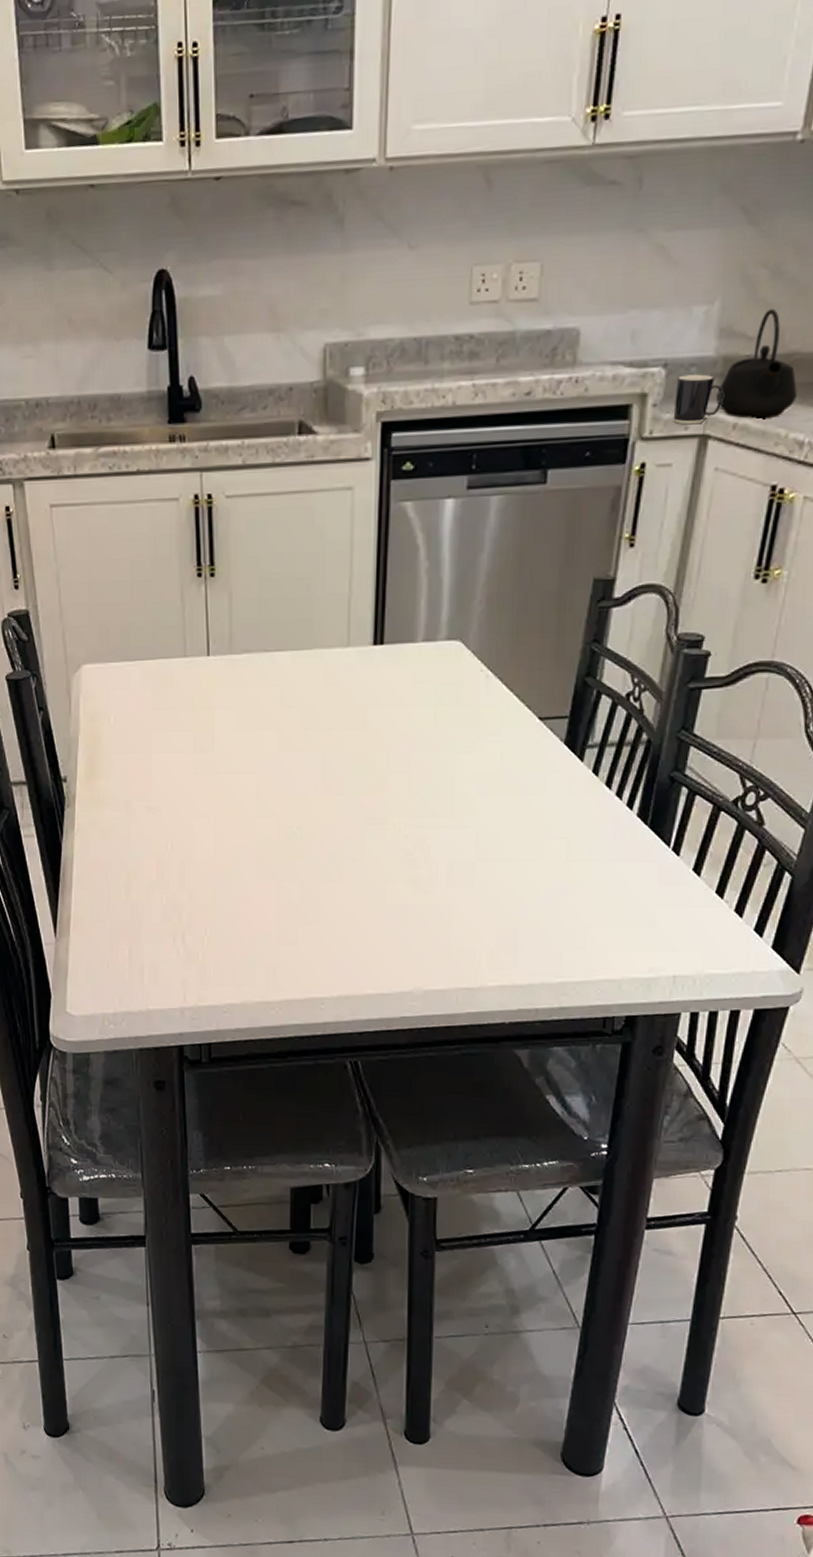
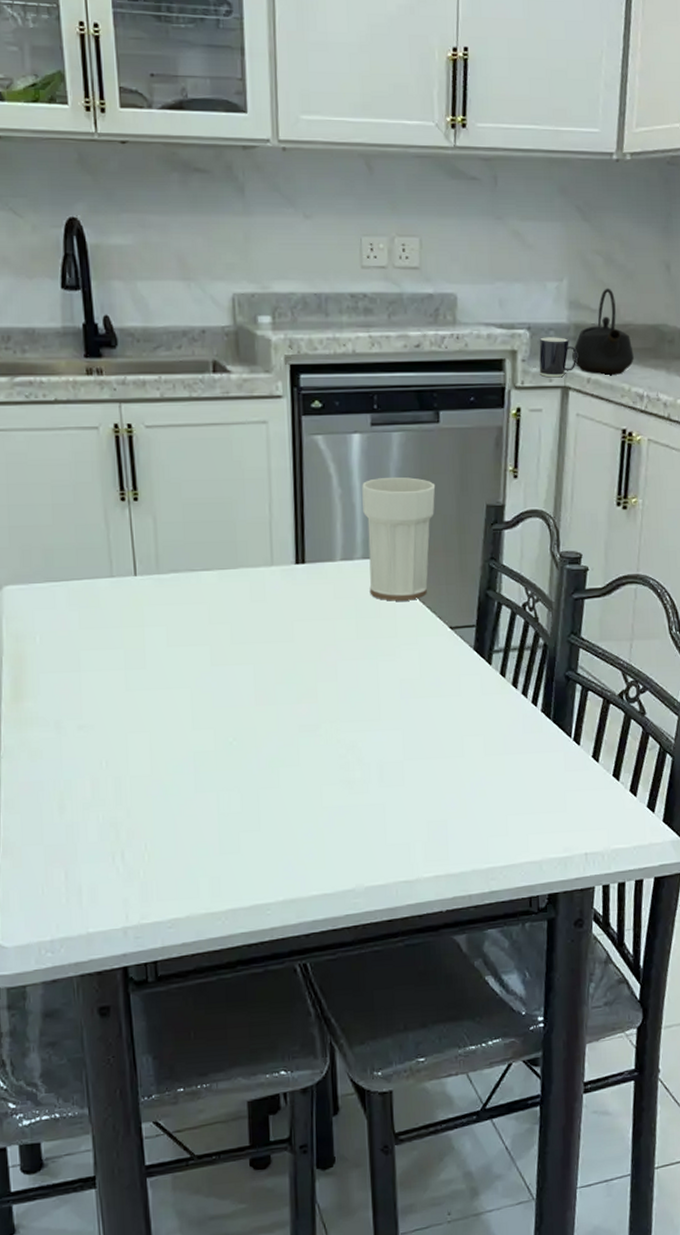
cup: none [451,547,536,688] -> present [362,477,436,601]

